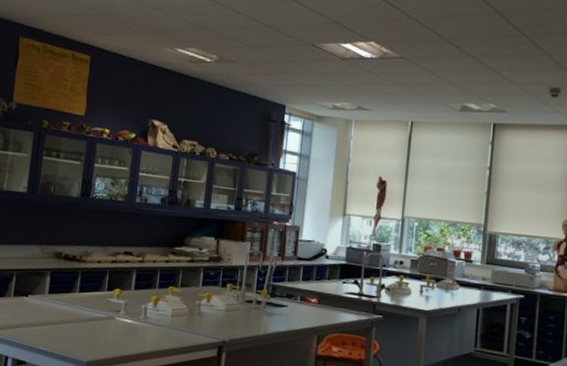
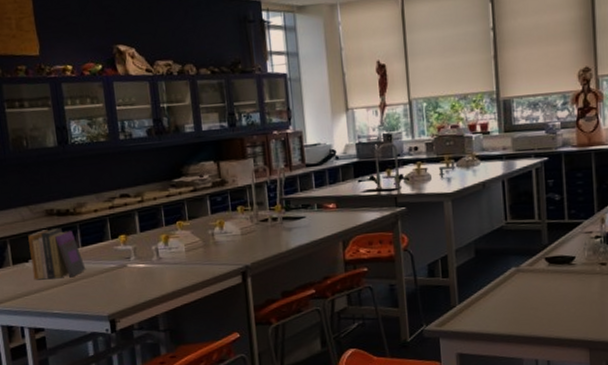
books: none [29,270,78,319] -> present [28,228,86,280]

